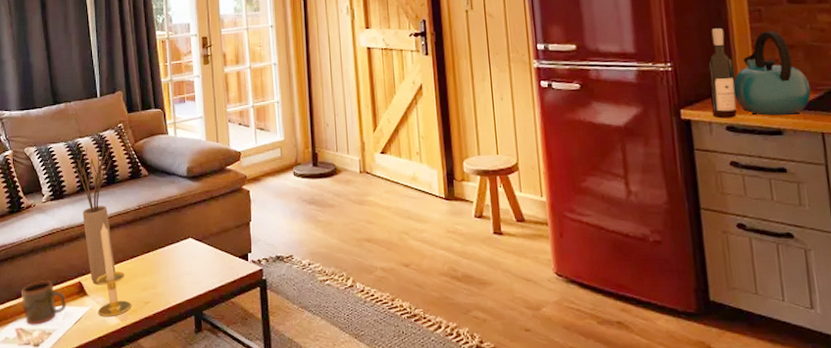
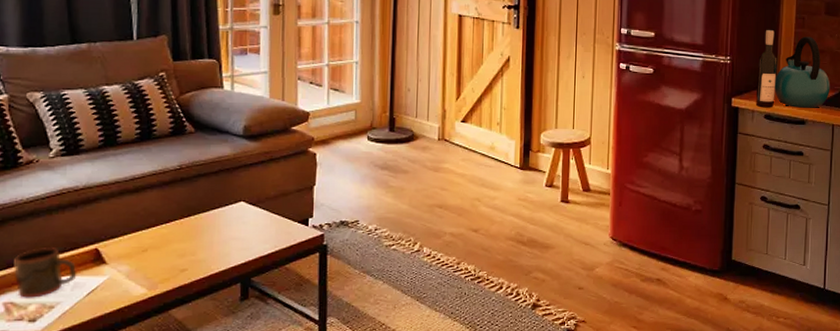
vase: present [73,139,116,285] -> none [95,88,148,252]
candle: present [96,223,131,316] -> none [118,183,163,286]

